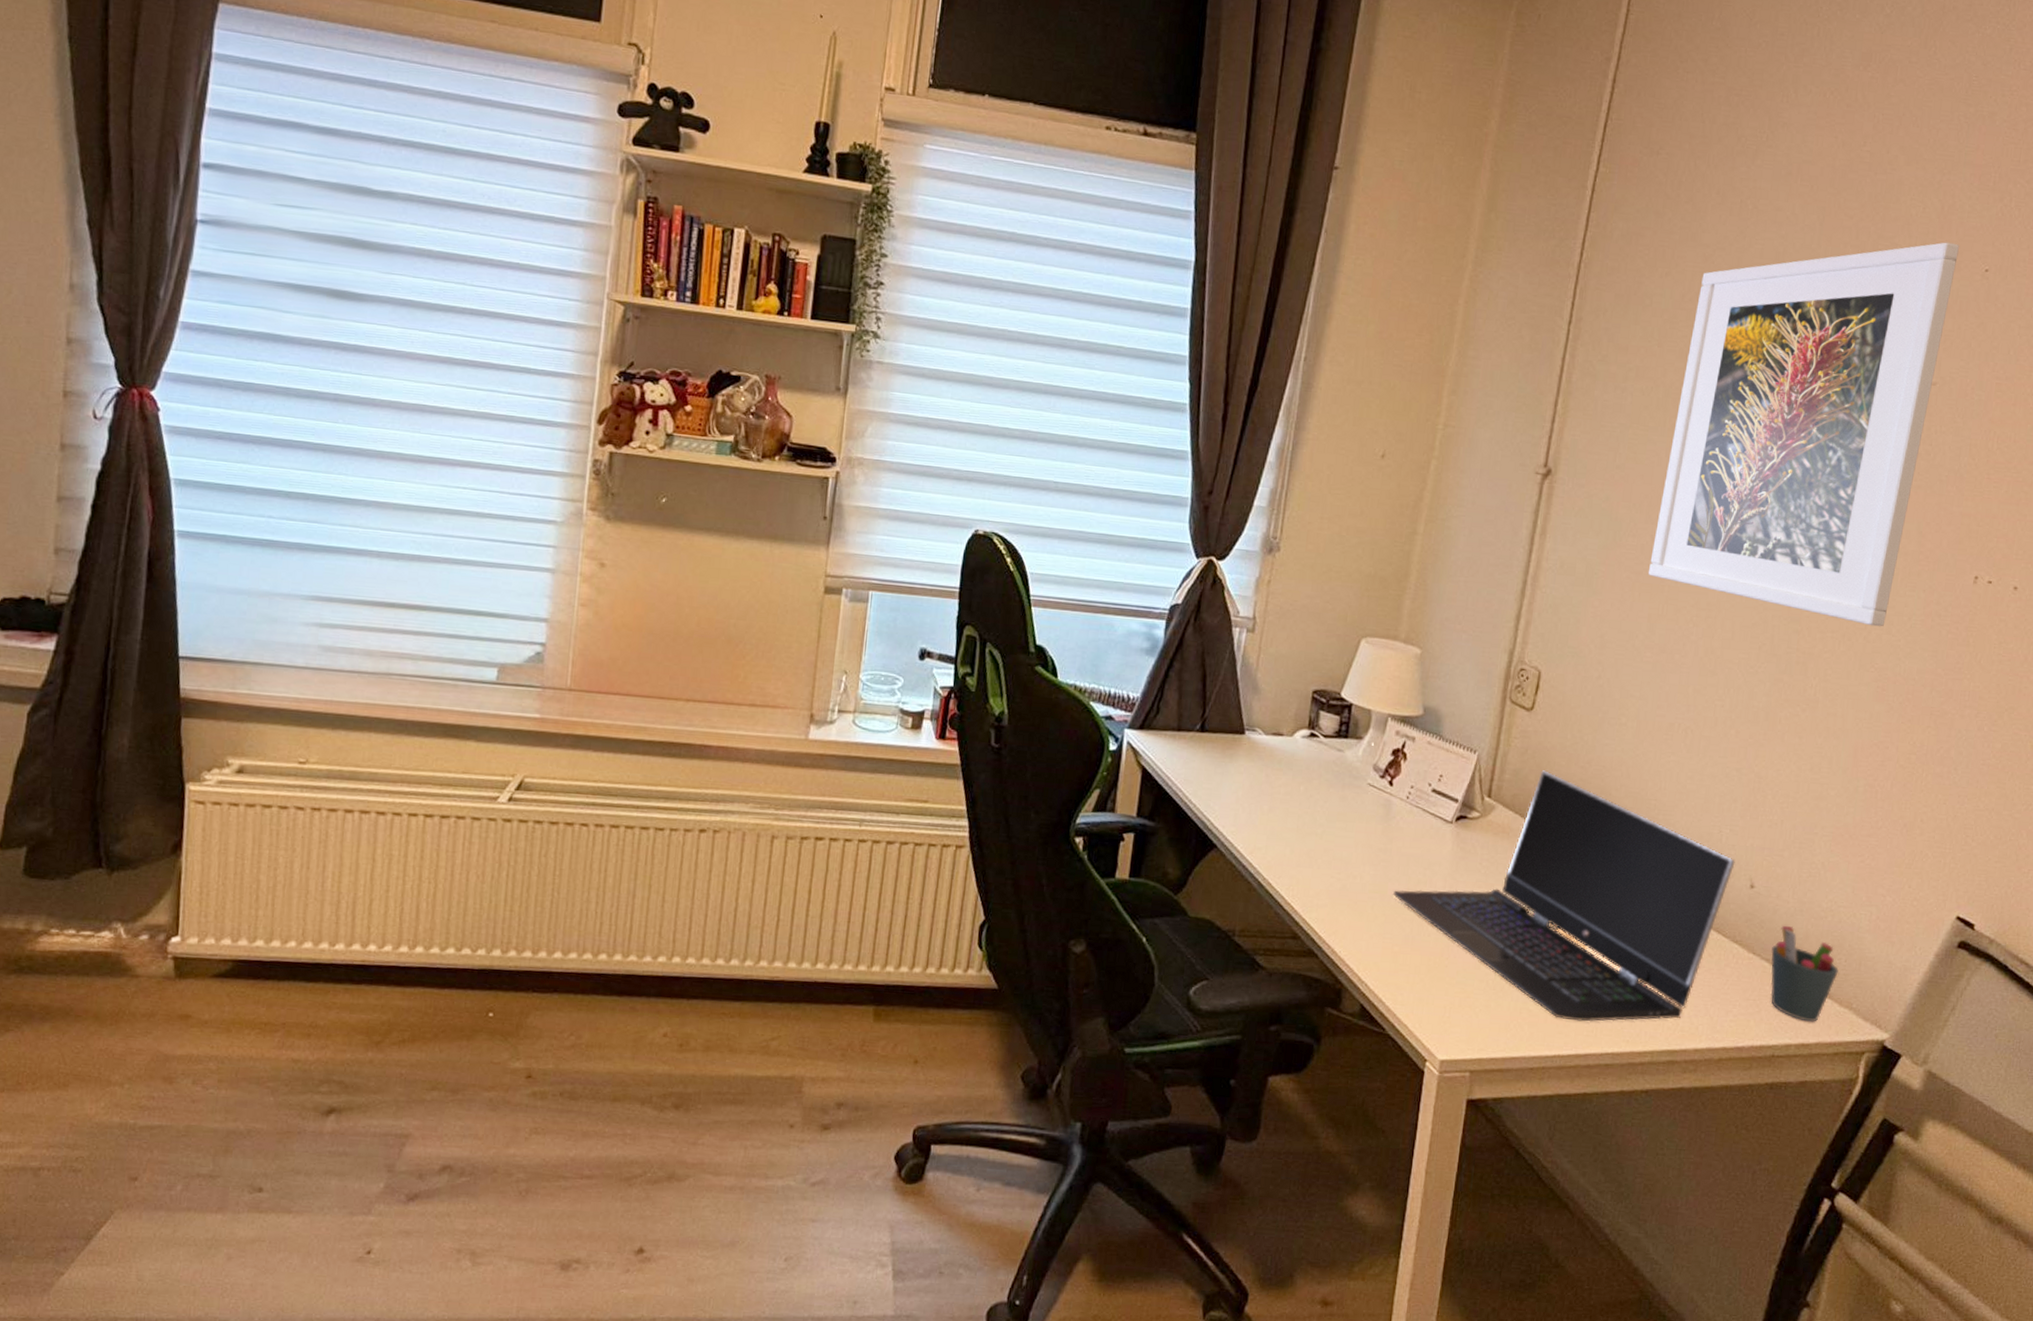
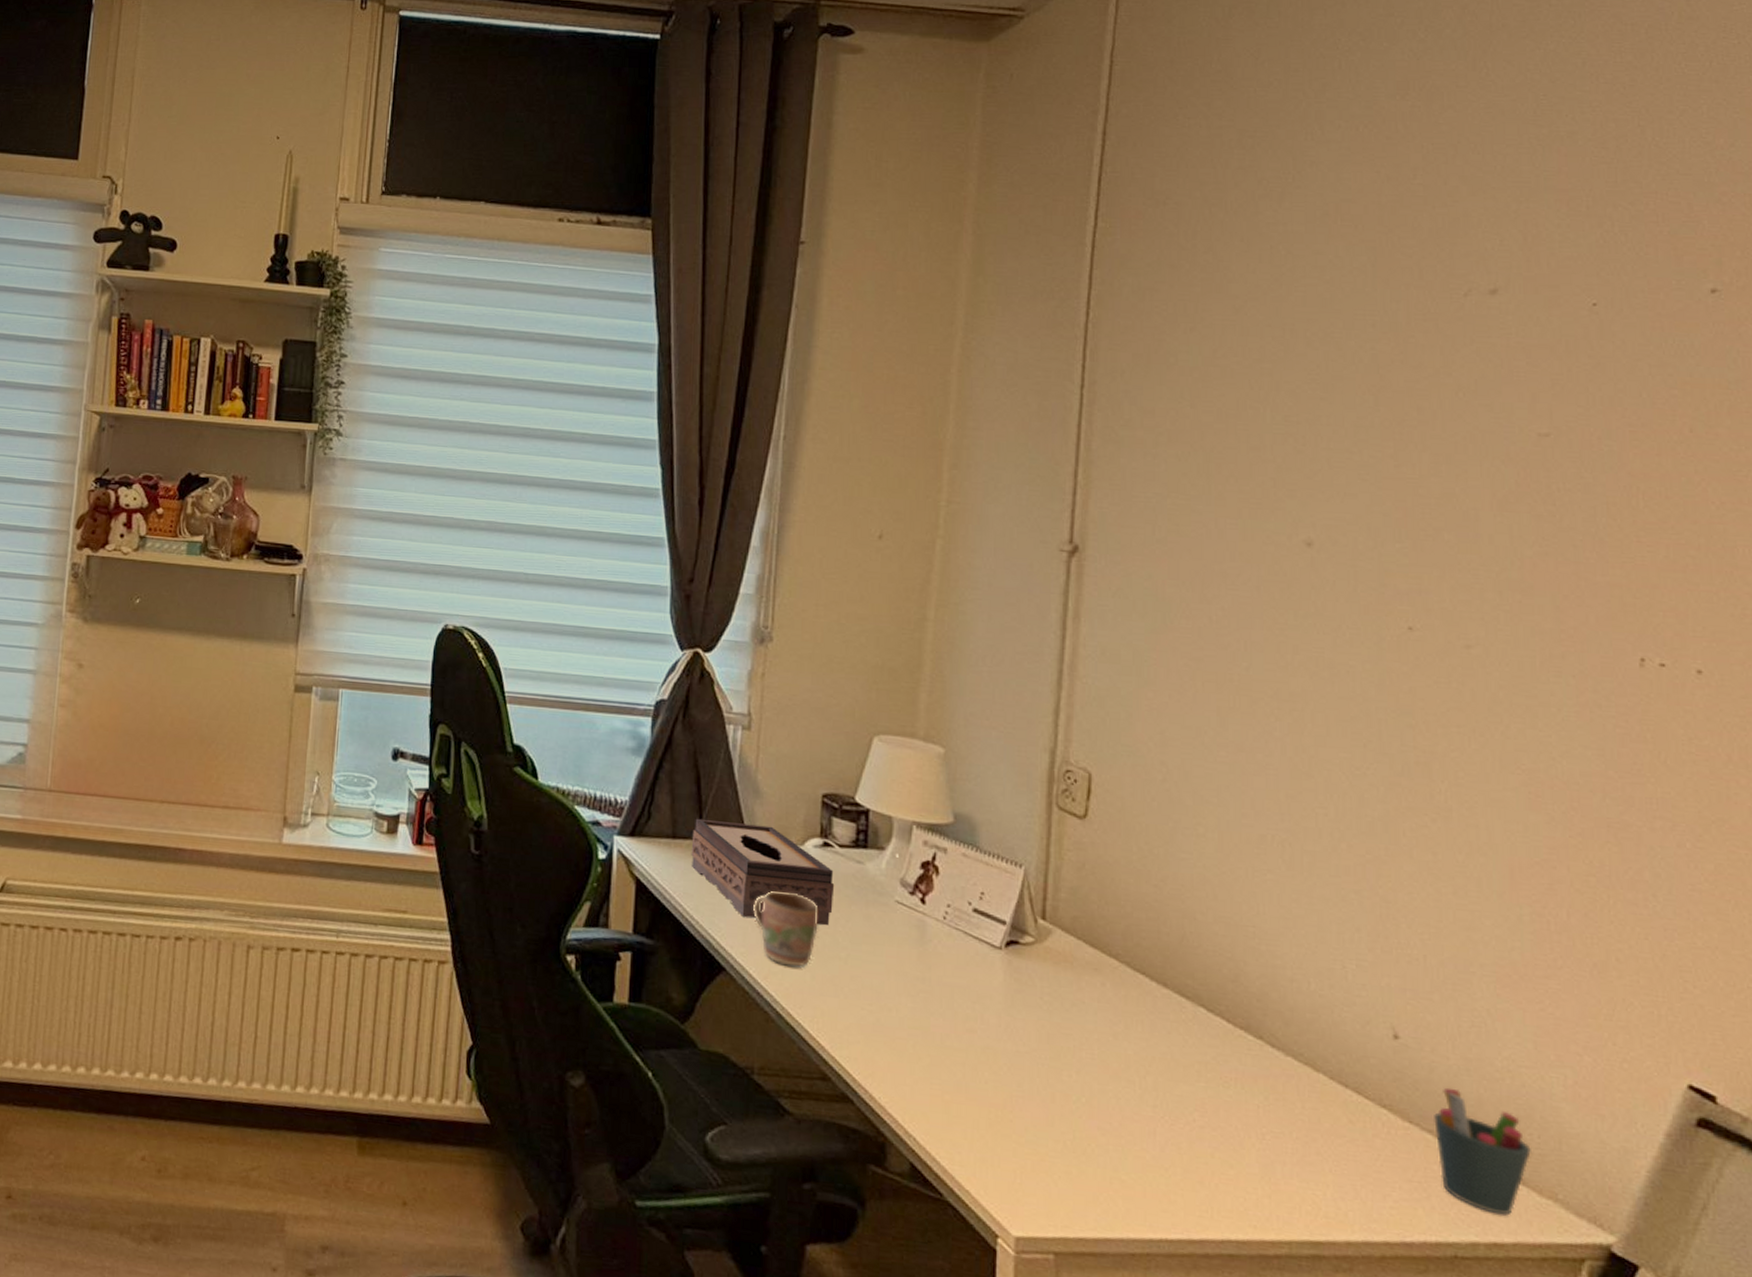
tissue box: none [1193,714,1317,806] -> present [691,819,835,925]
mug: none [1245,776,1302,843] -> present [753,890,819,968]
laptop computer: present [1392,770,1735,1022] -> none [936,889,1369,1201]
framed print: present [1648,242,1959,627] -> none [1210,276,1554,720]

